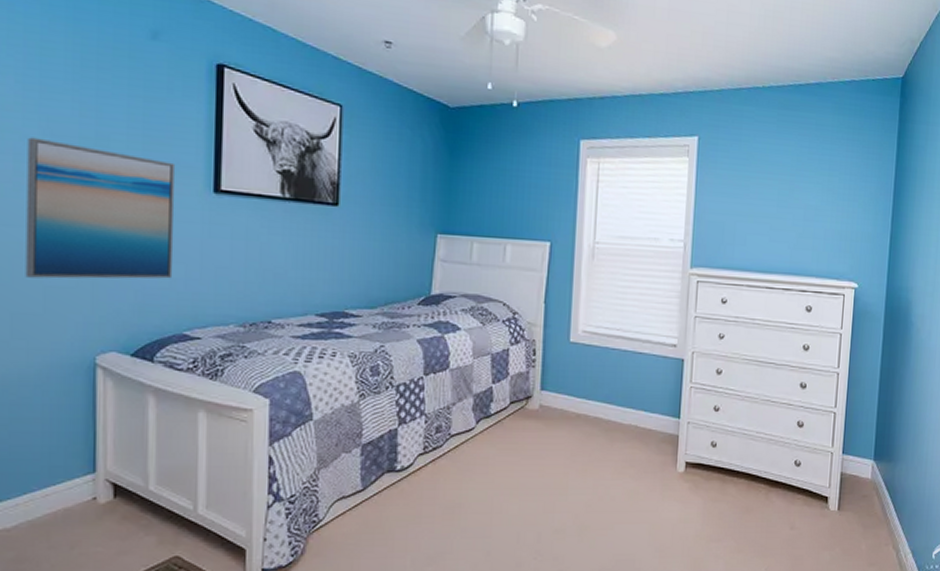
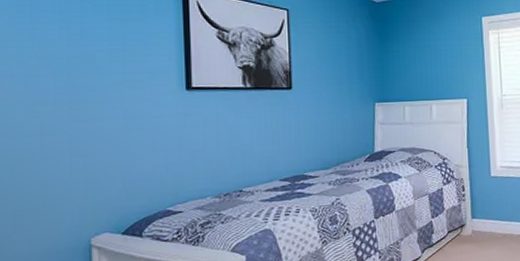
wall art: present [25,137,176,279] -> none [22,61,155,179]

